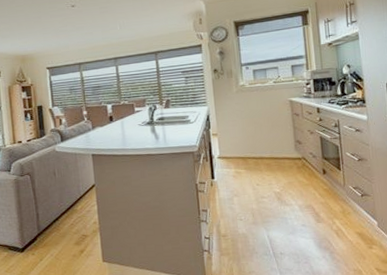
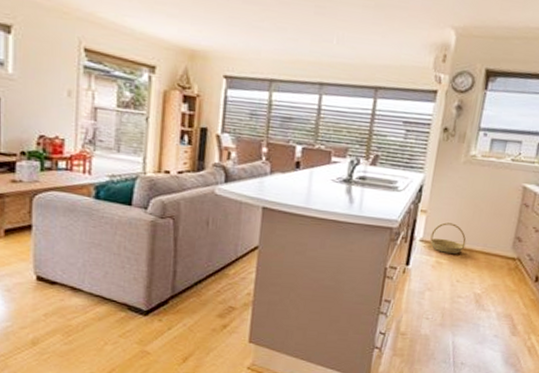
basket: none [225,139,256,164] -> present [430,222,466,254]

